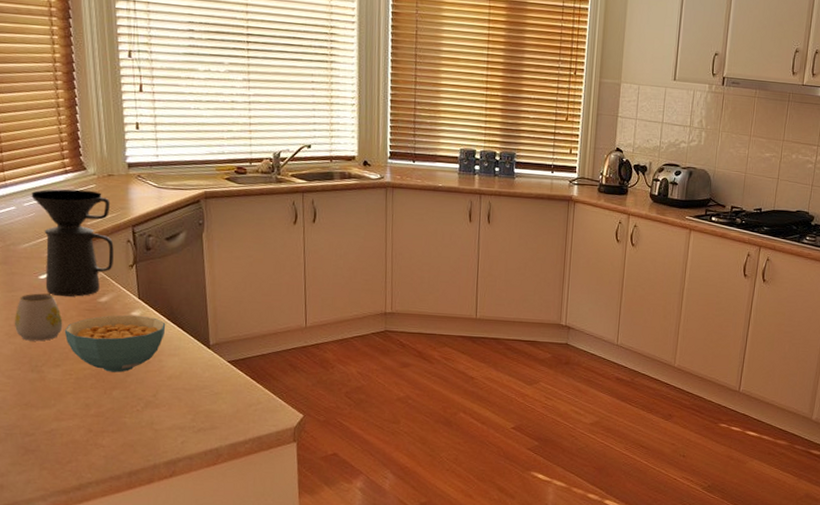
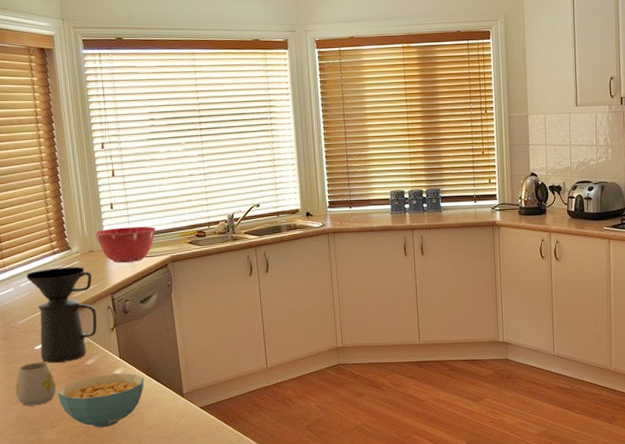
mixing bowl: none [115,151,189,194] -> present [94,226,156,263]

